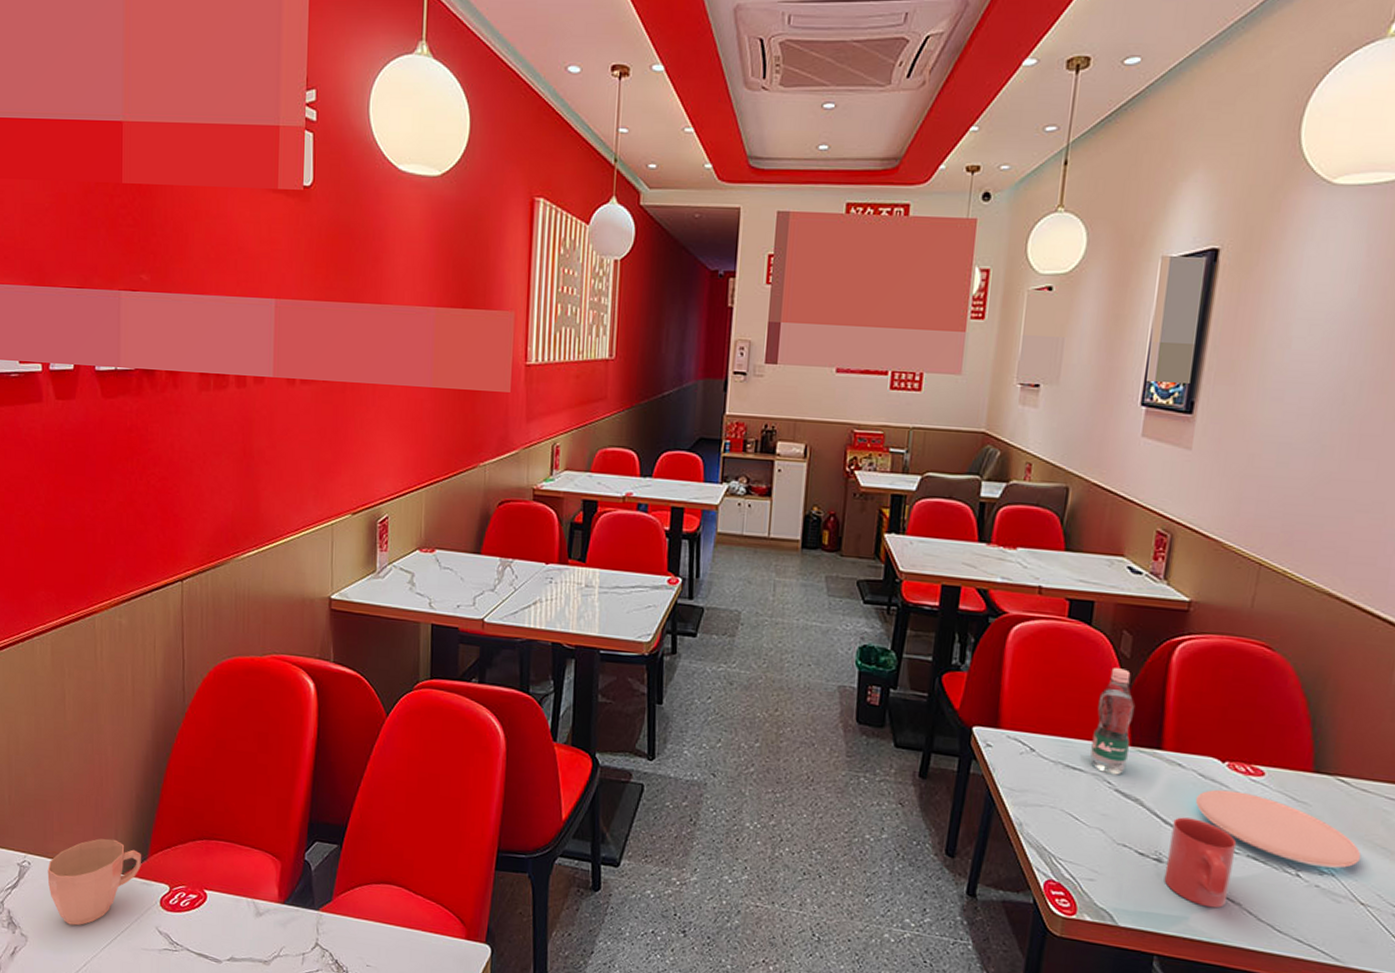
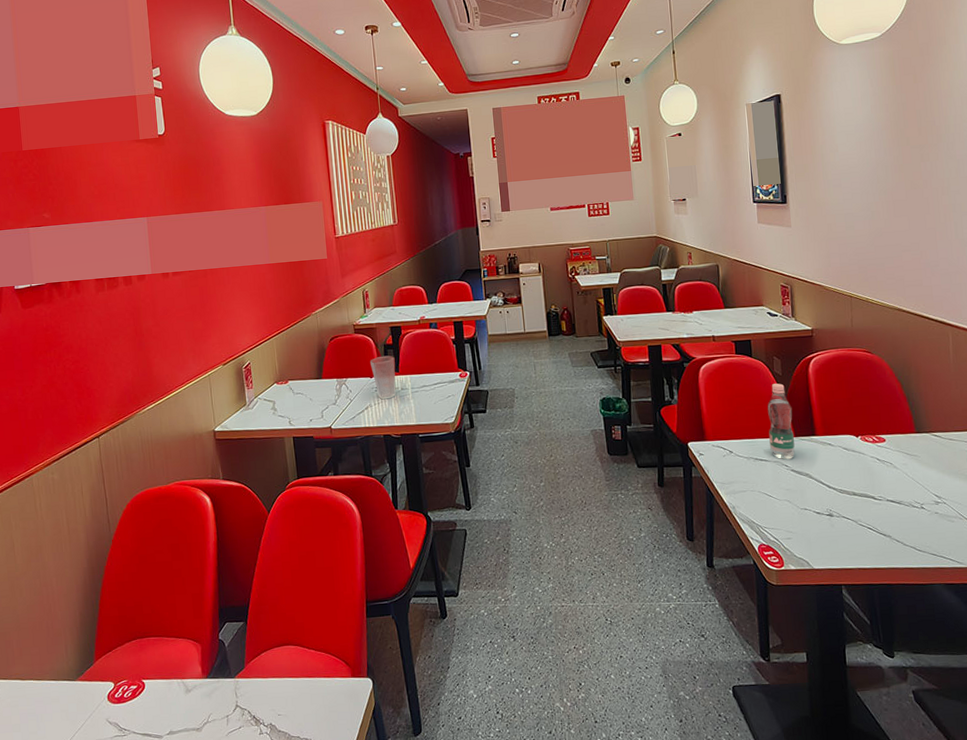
cup: present [47,838,141,926] -> none [12,653,89,732]
cup: none [547,537,583,596] -> present [369,355,396,400]
cup: present [1164,817,1237,909] -> none [834,480,881,543]
plate: present [1196,789,1362,869] -> none [845,455,960,499]

